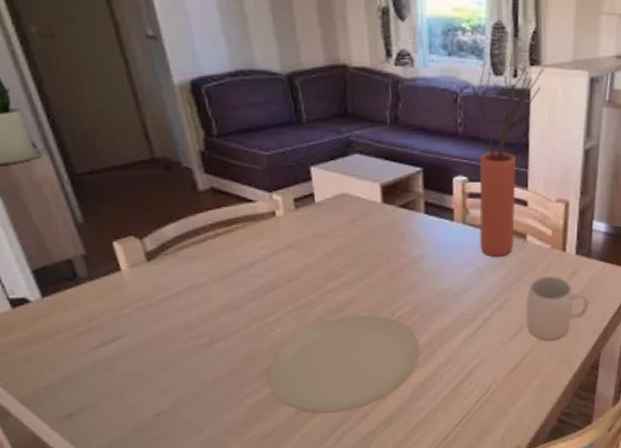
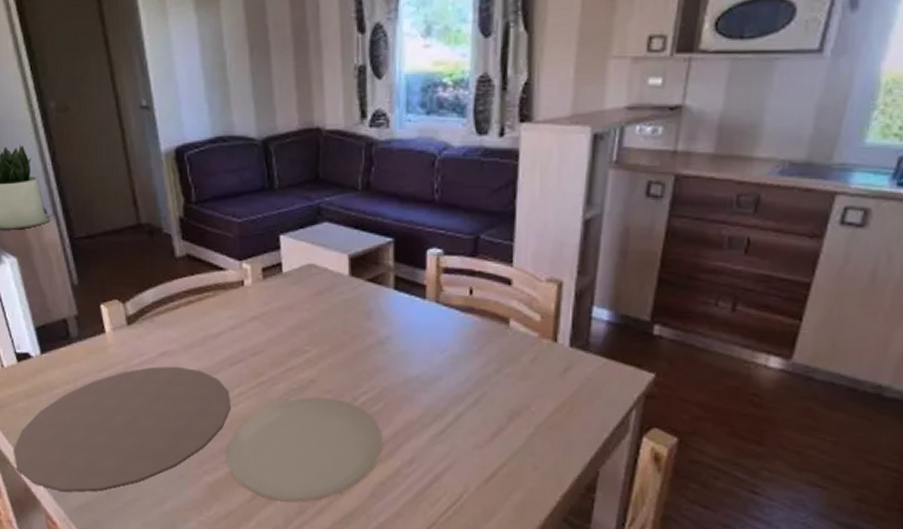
placemat: none [15,298,268,436] -> present [14,366,230,492]
vase: present [472,53,544,257] -> none [452,108,536,343]
mug: present [526,275,590,341] -> none [505,369,586,449]

